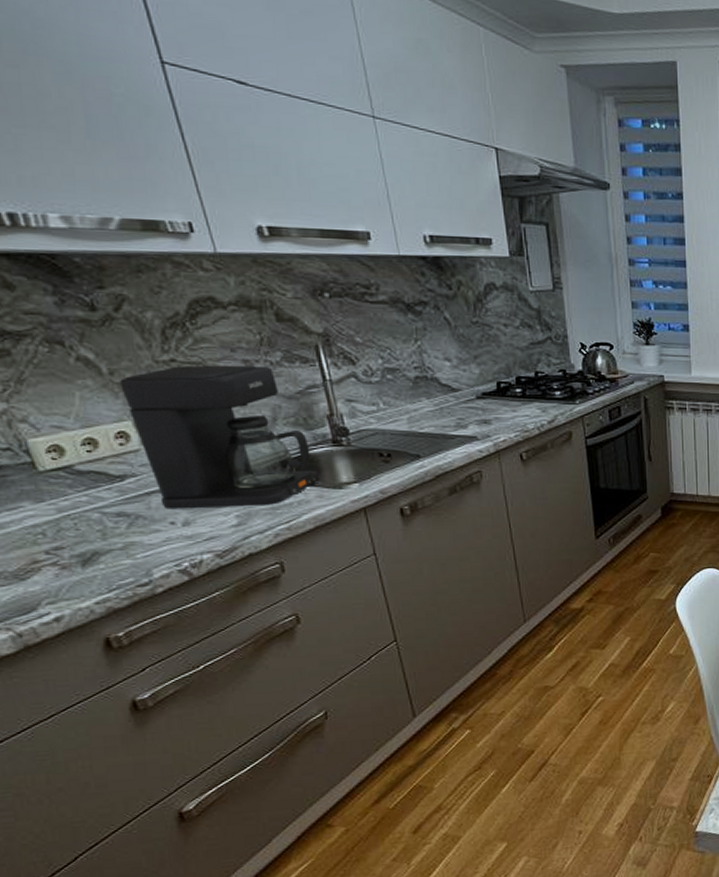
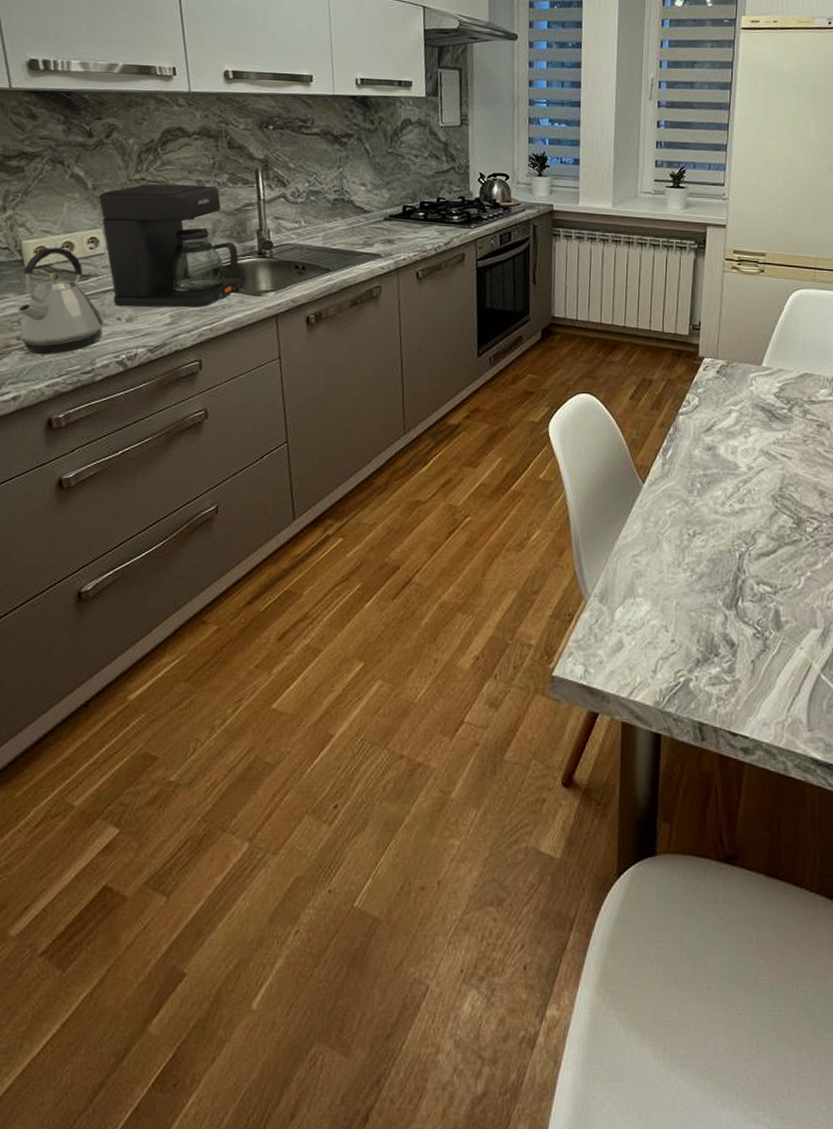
kettle: none [37,444,156,570] -> present [17,247,105,356]

